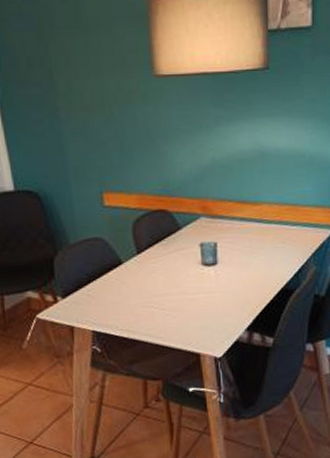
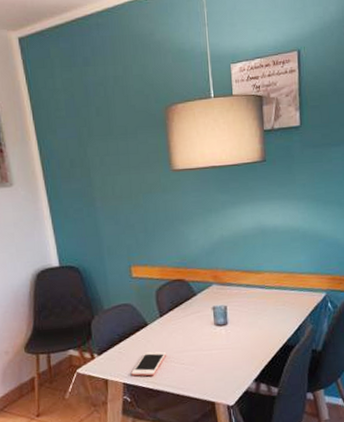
cell phone: none [102,294,145,324] -> present [131,351,167,377]

